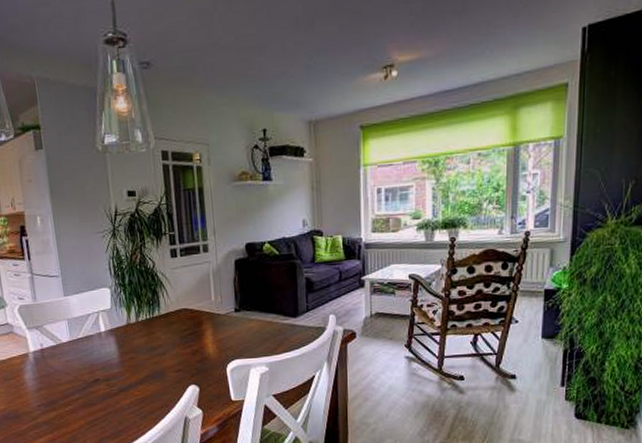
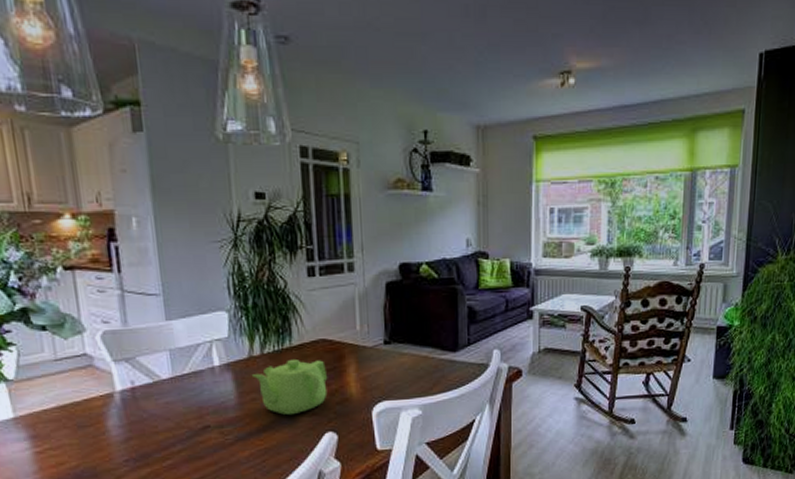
teapot: none [129,325,190,371] -> present [251,358,328,416]

